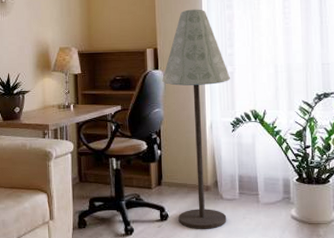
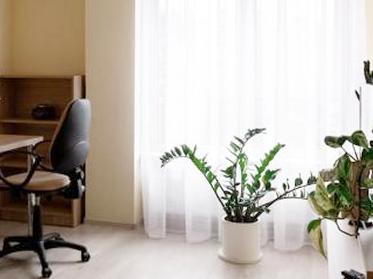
floor lamp: present [162,9,230,229] -> none [89,35,161,271]

